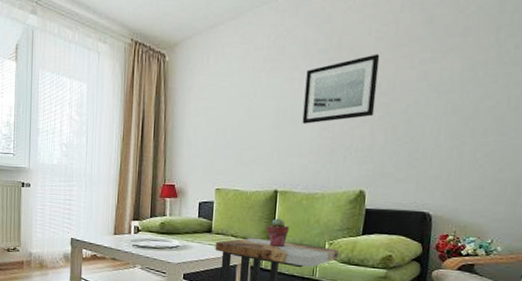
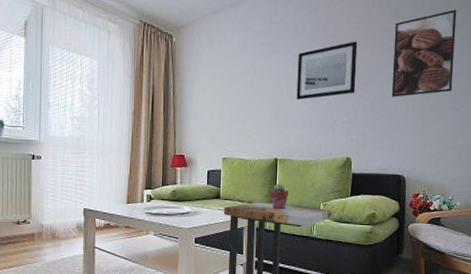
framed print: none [419,10,513,120] -> present [391,9,457,97]

